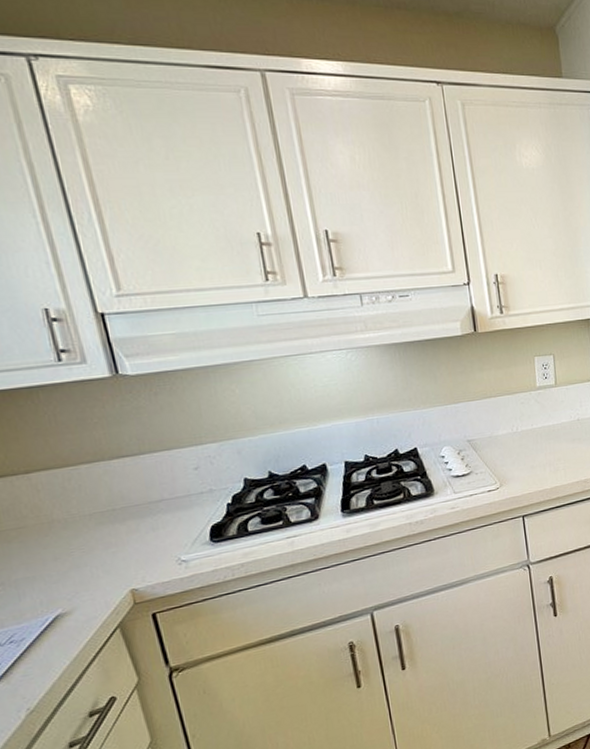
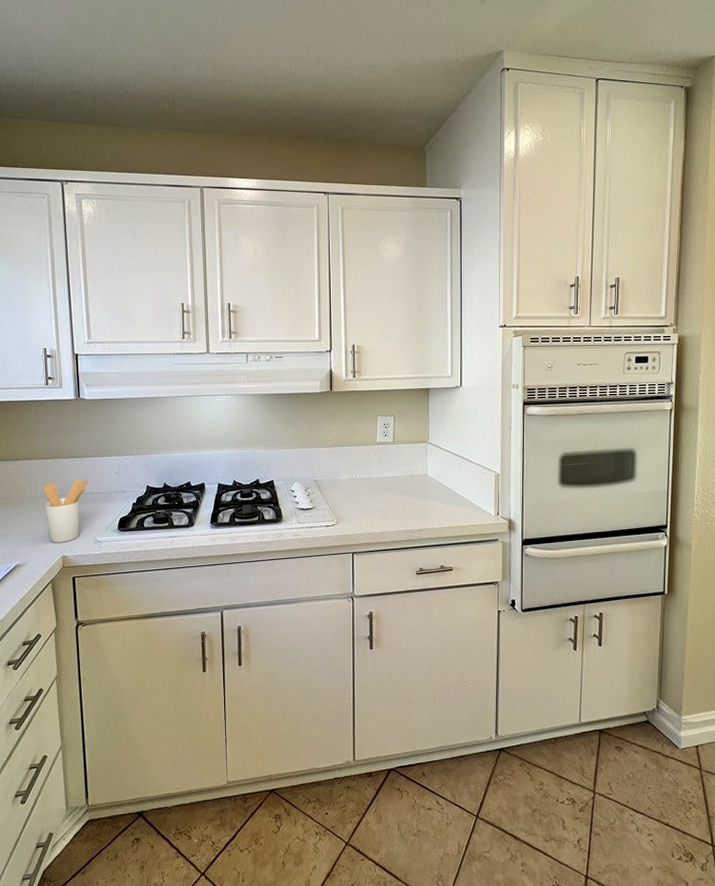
utensil holder: none [82,484,154,575] -> present [43,478,89,542]

